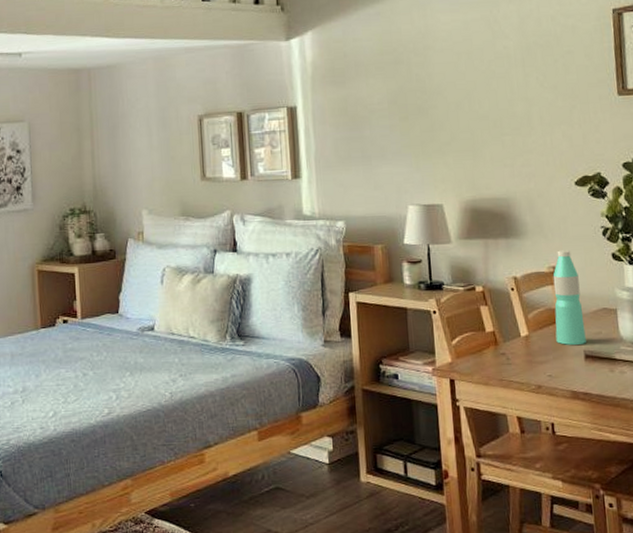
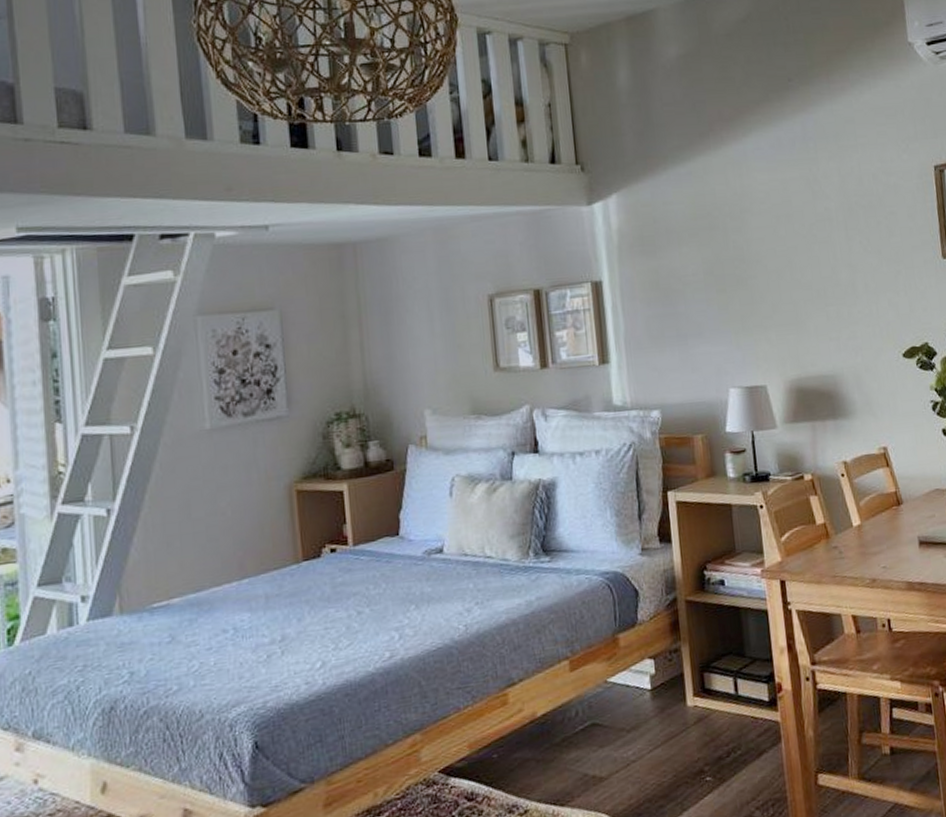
water bottle: present [553,250,586,345] -> none [883,428,920,532]

